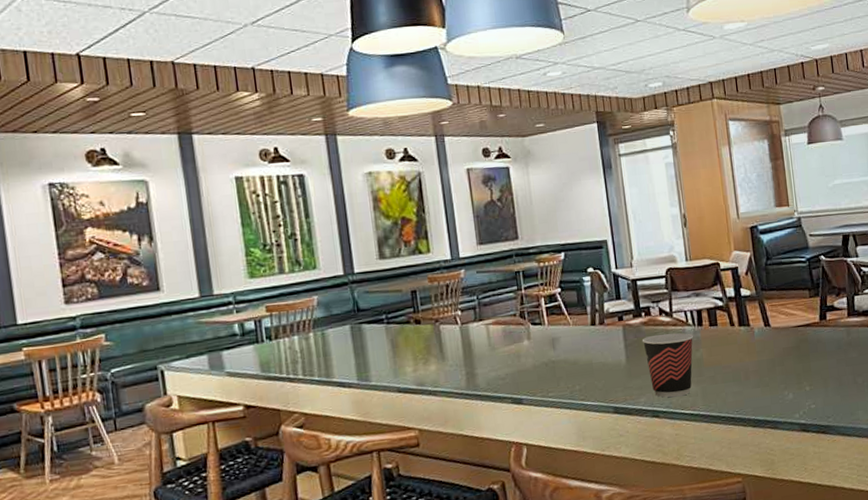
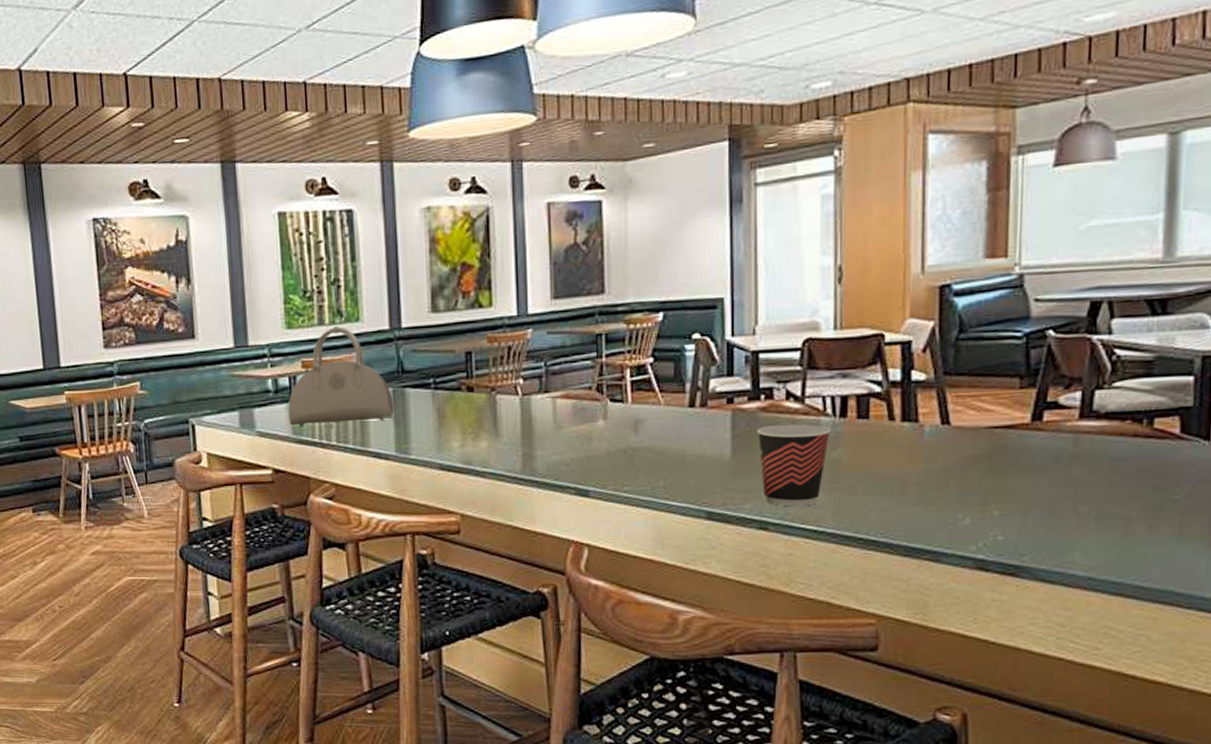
handbag: none [255,274,354,365] -> present [288,326,395,426]

